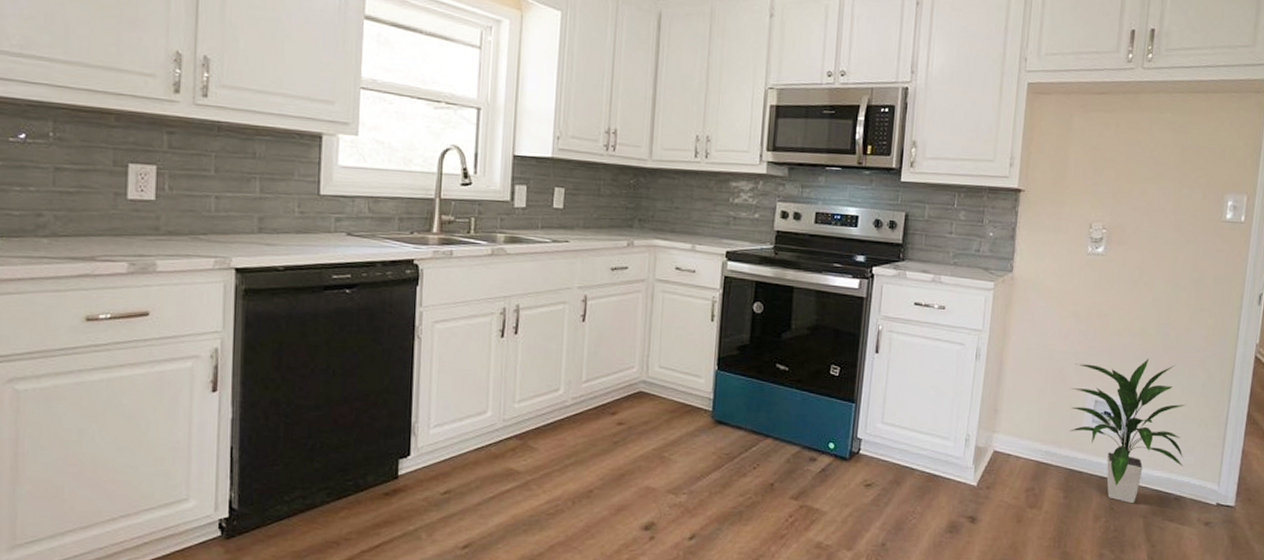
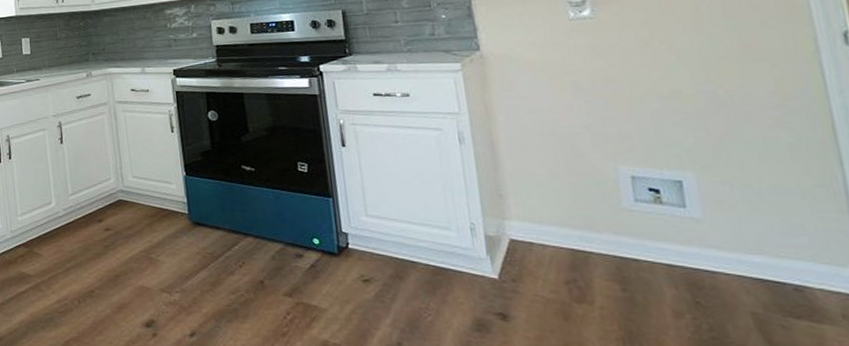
indoor plant: present [1069,358,1185,504] -> none [589,123,794,297]

